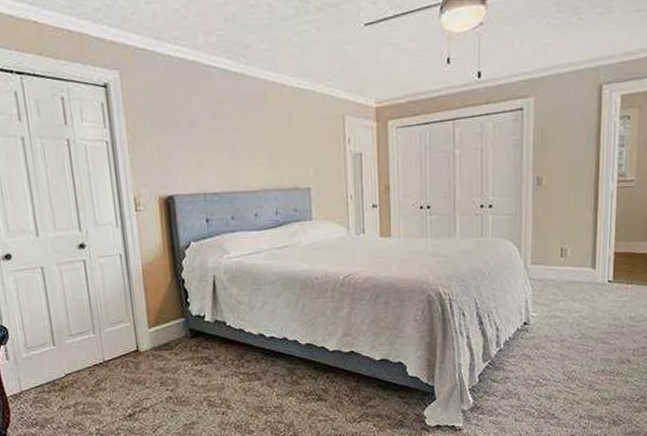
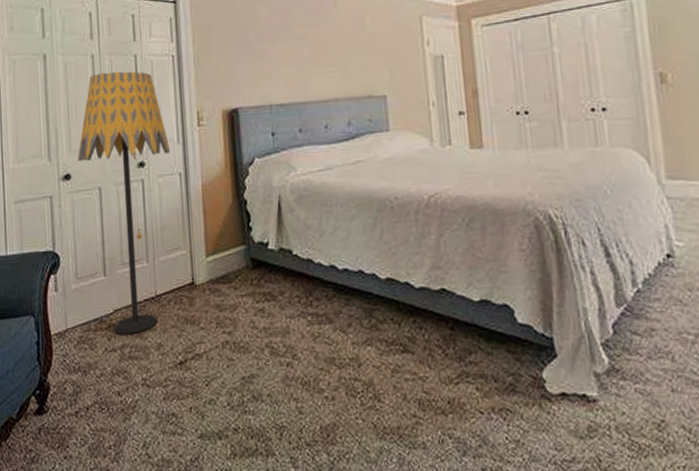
floor lamp: none [16,154,110,394] -> present [77,71,171,334]

